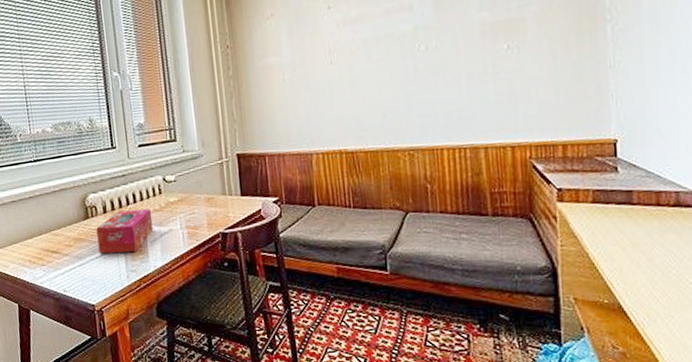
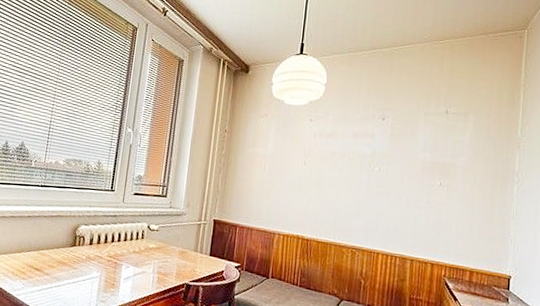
tissue box: present [96,209,153,254] -> none [76,246,132,285]

